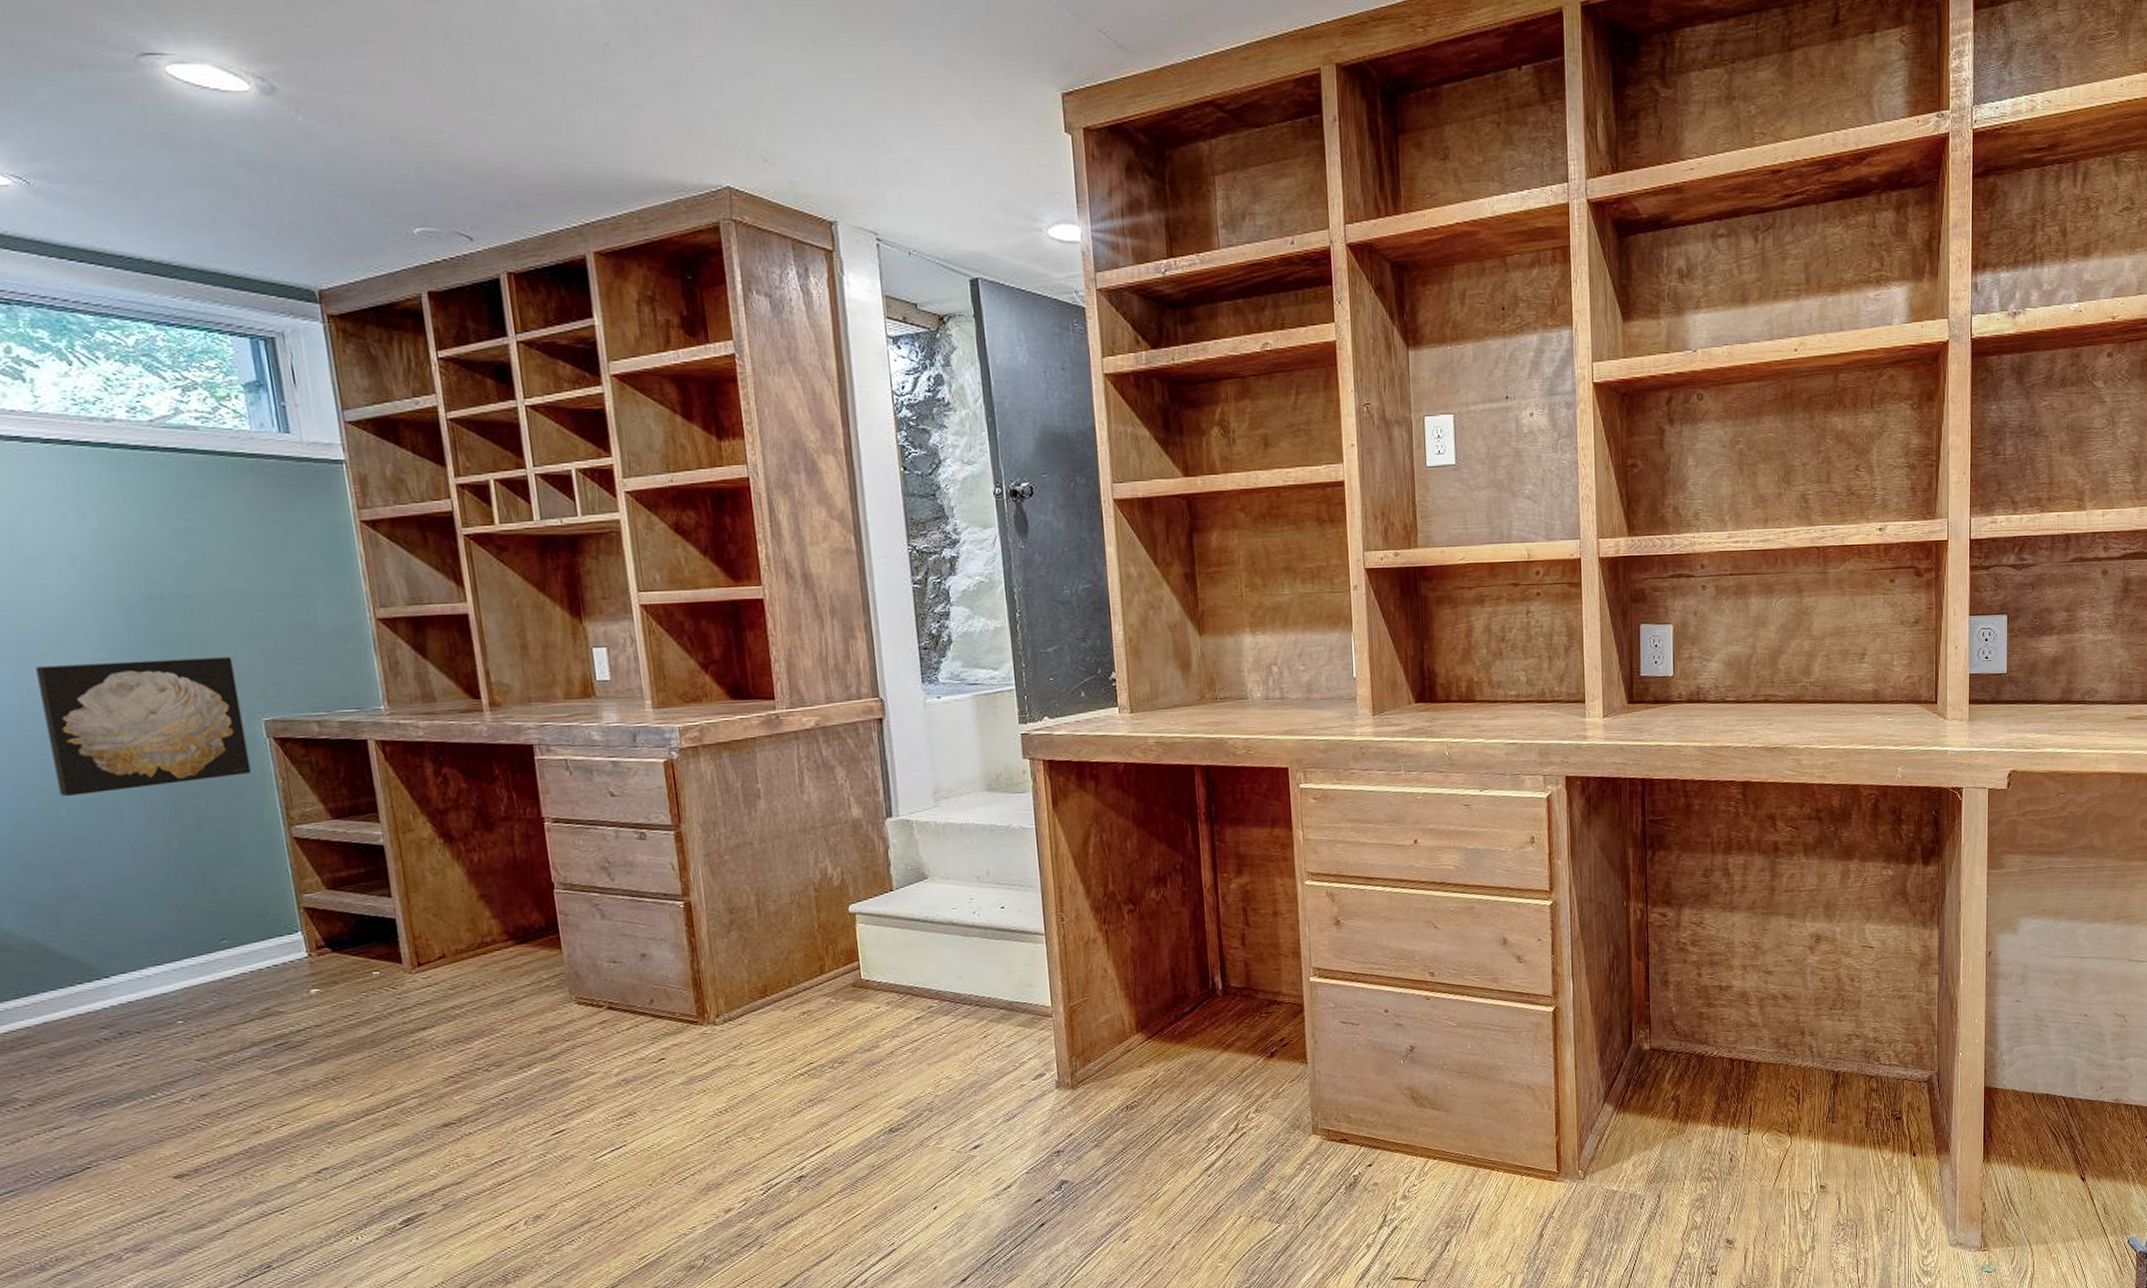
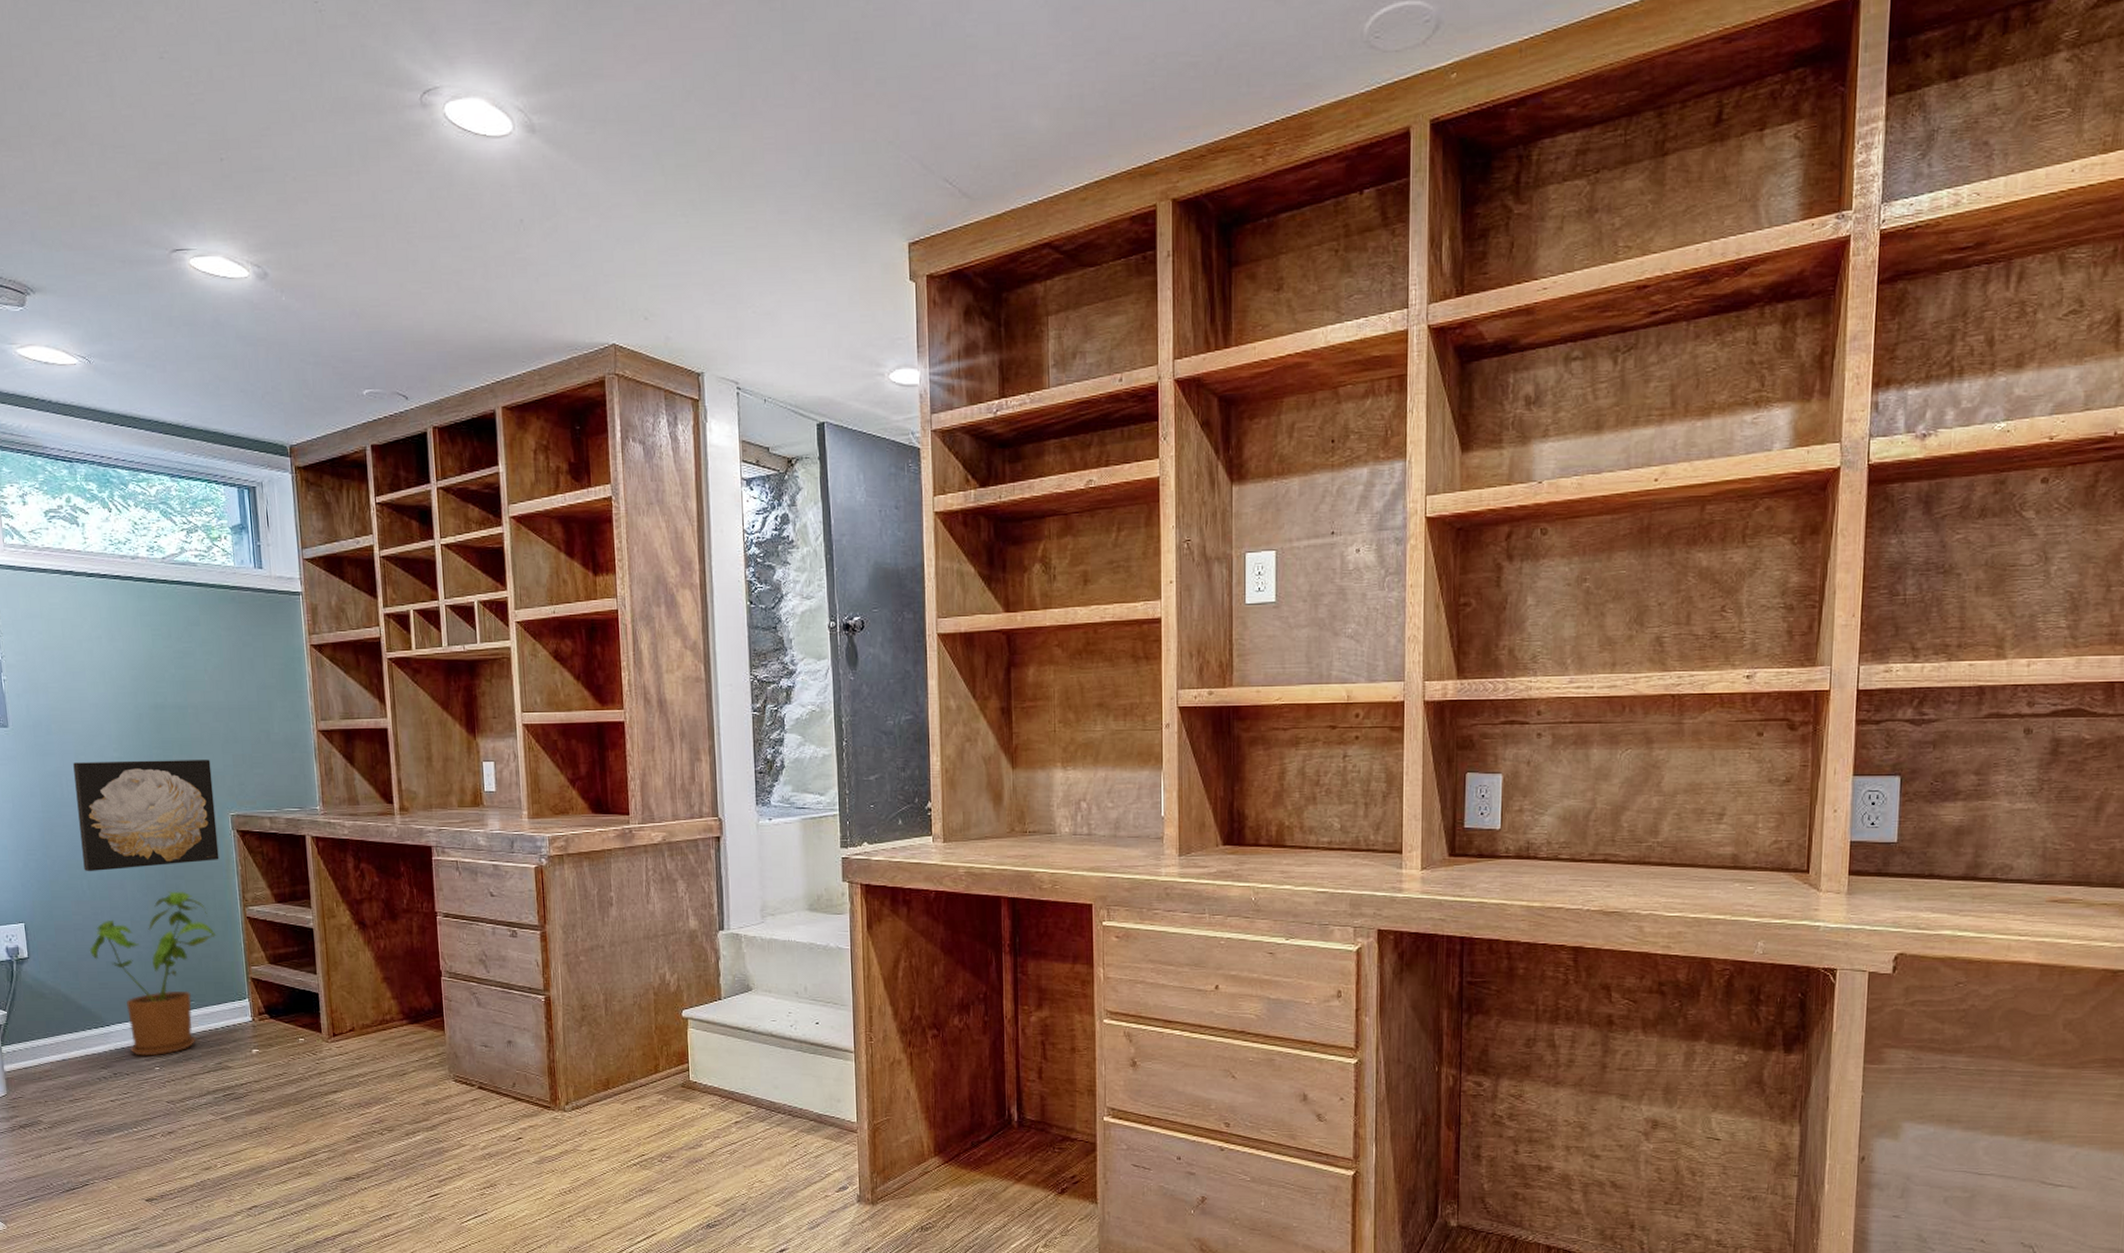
house plant: none [73,812,253,1010] -> present [89,891,217,1056]

